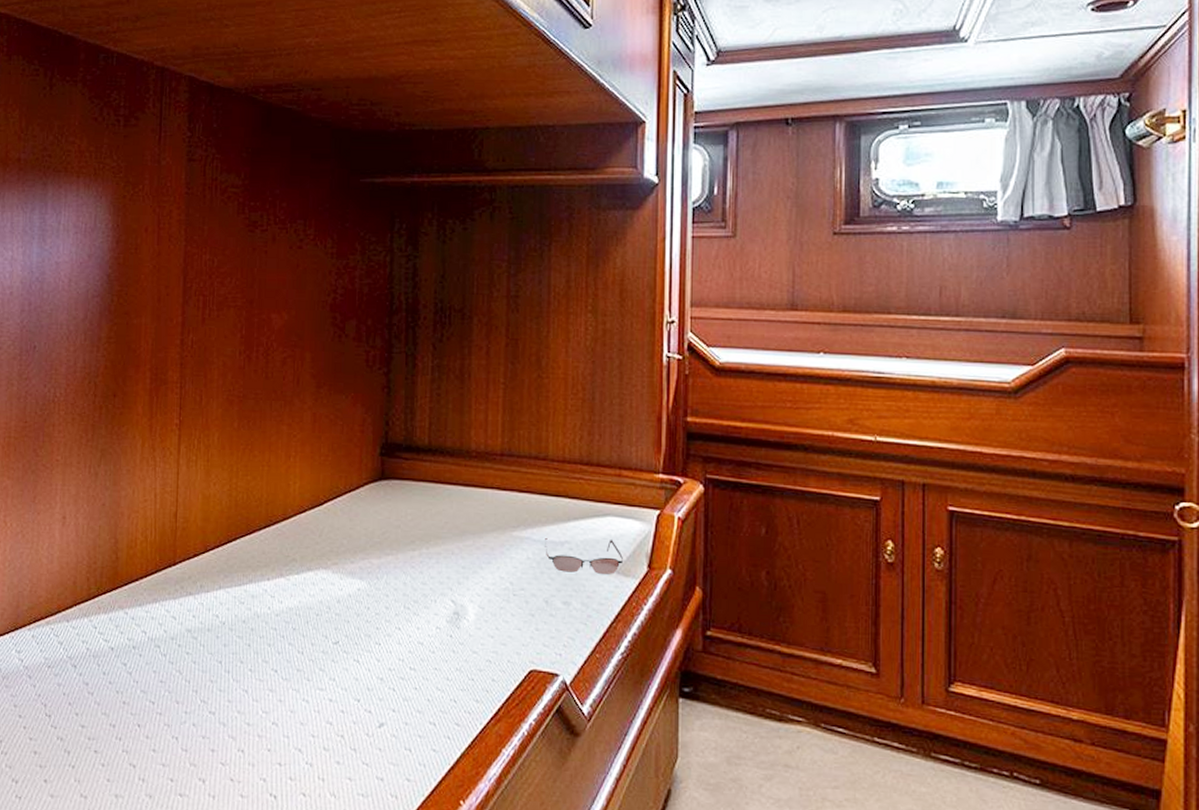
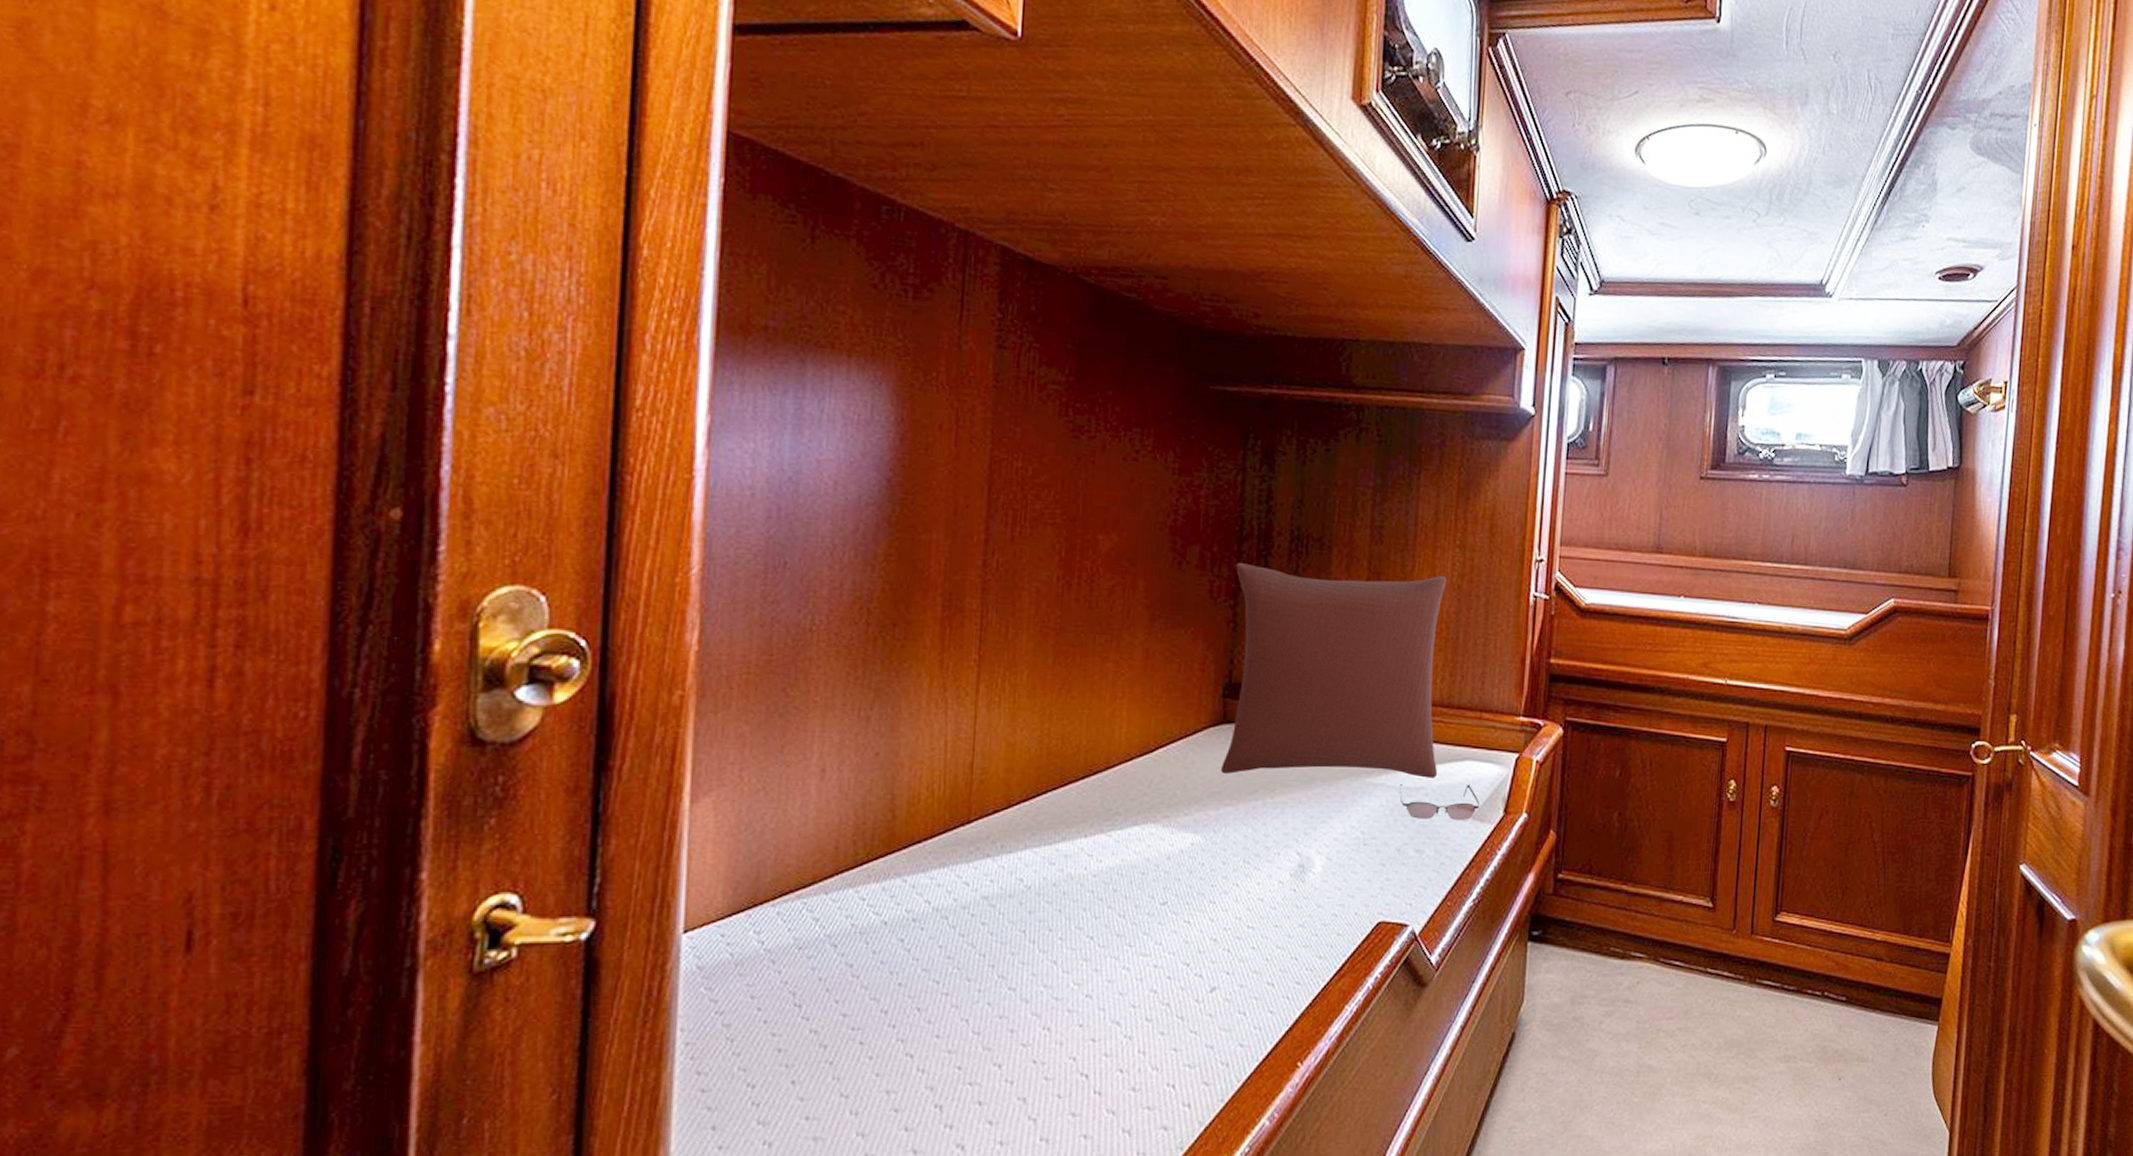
pillow: none [381,333,581,533] -> present [1221,562,1447,778]

